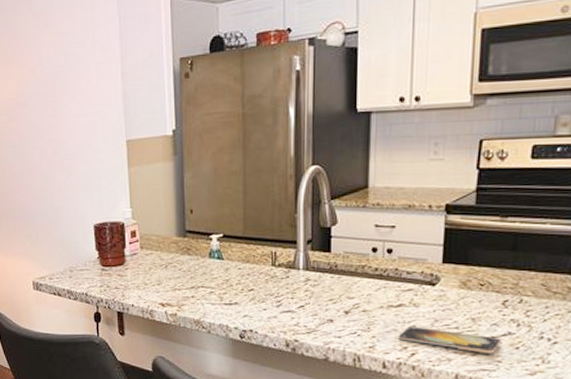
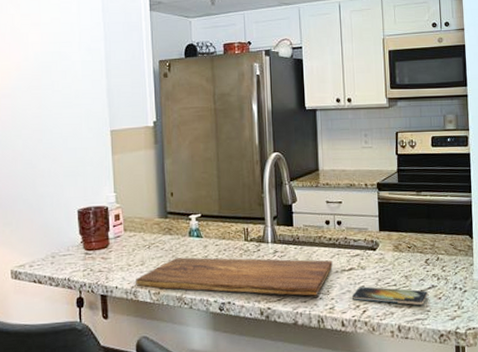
cutting board: none [152,280,377,332] -> present [136,257,333,296]

